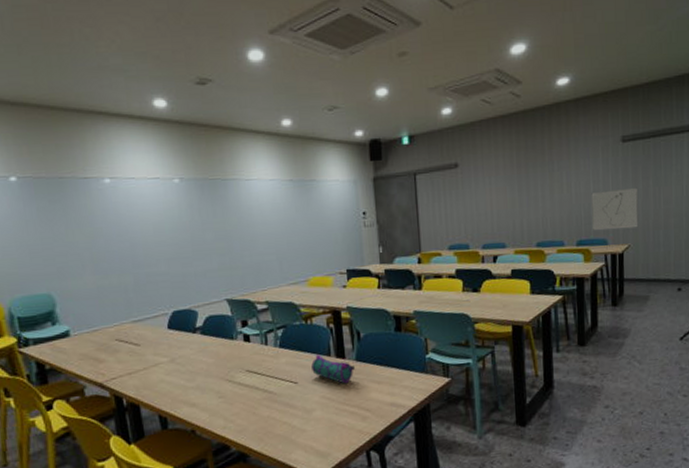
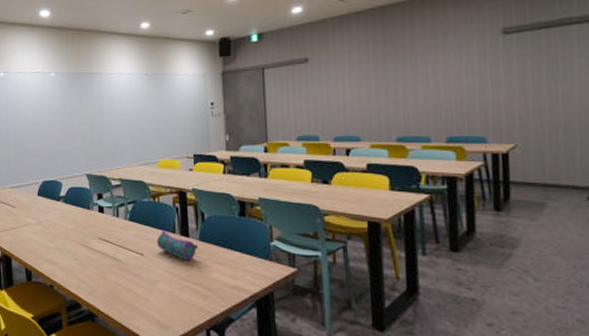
wall art: present [591,187,639,231] -> none [464,82,528,128]

